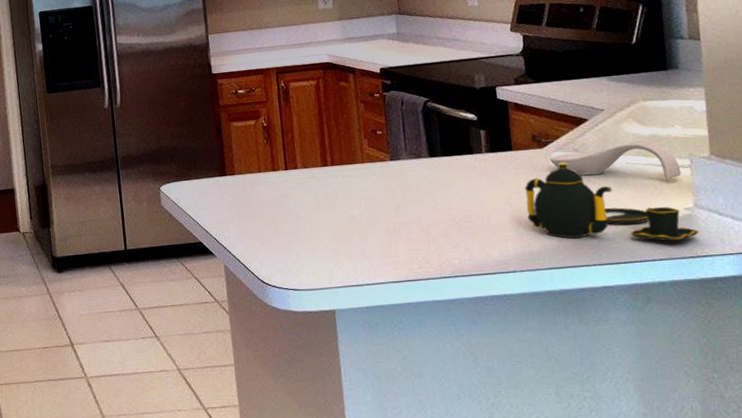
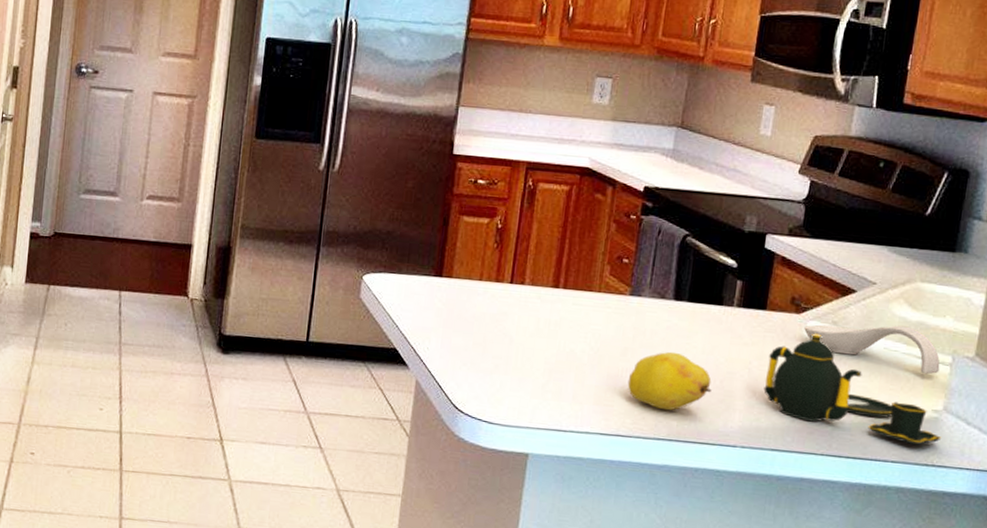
fruit: none [406,201,482,252] -> present [627,351,712,411]

